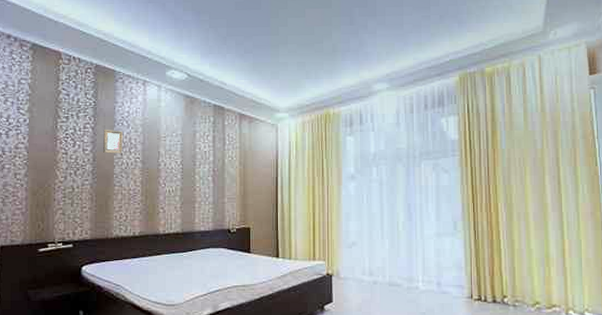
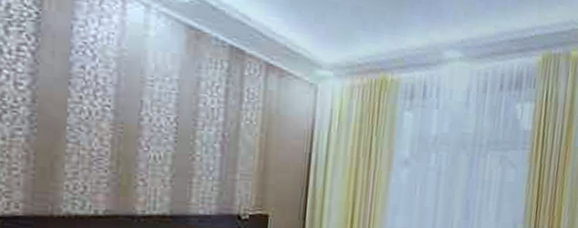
picture frame: present [103,129,123,154] -> none [50,56,84,97]

